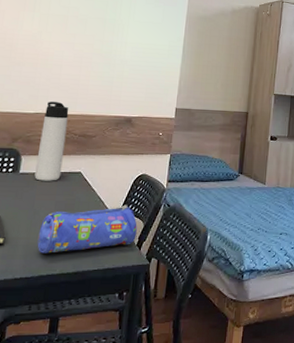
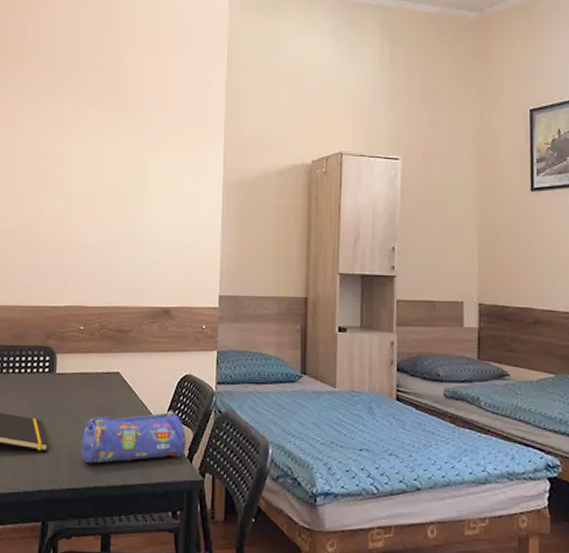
thermos bottle: present [34,101,69,181] -> none [71,292,101,383]

